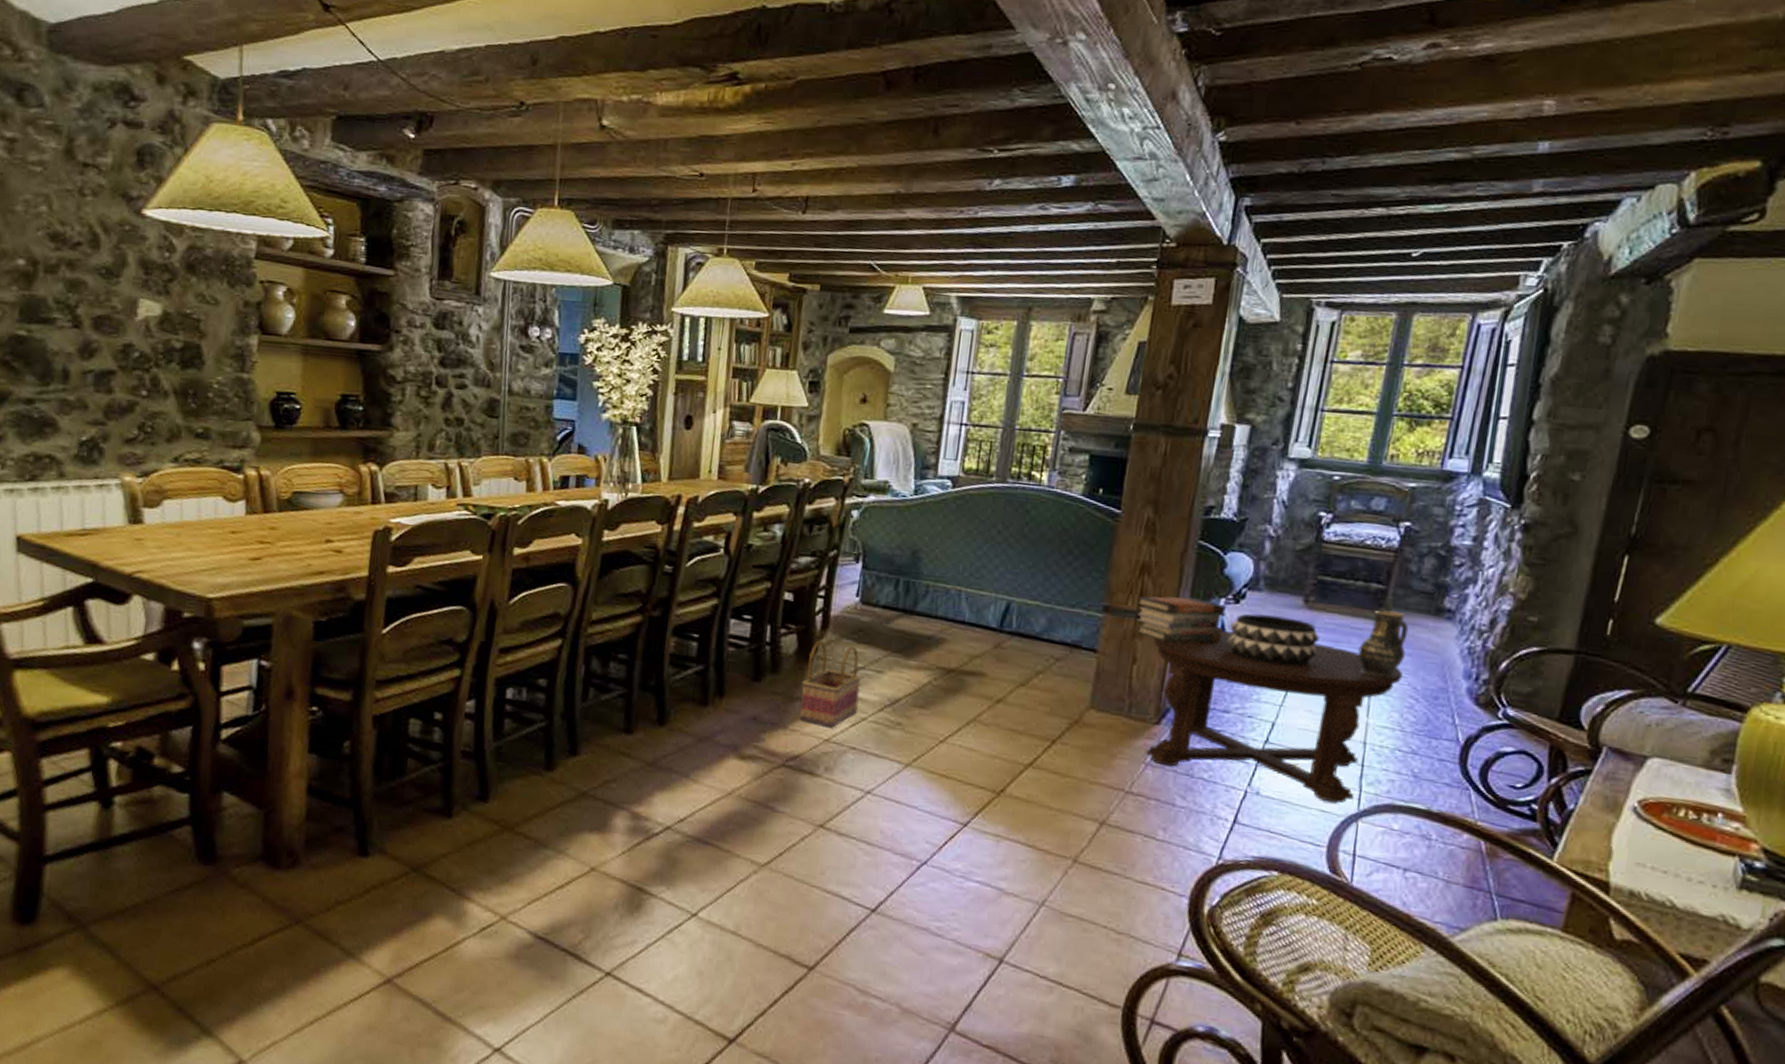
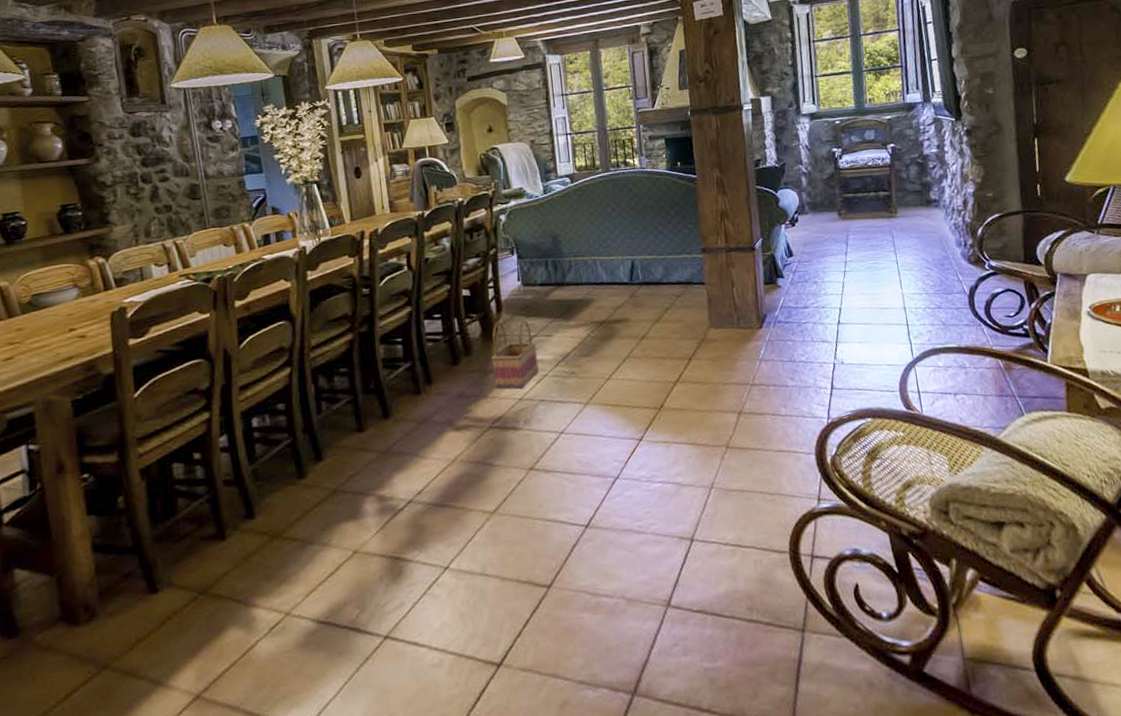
book stack: present [1137,596,1227,642] -> none [724,228,790,265]
coffee table: present [1145,631,1403,804] -> none [743,243,917,359]
decorative bowl: present [1227,613,1319,666] -> none [792,228,857,266]
vase: present [1358,609,1409,679] -> none [883,208,915,259]

